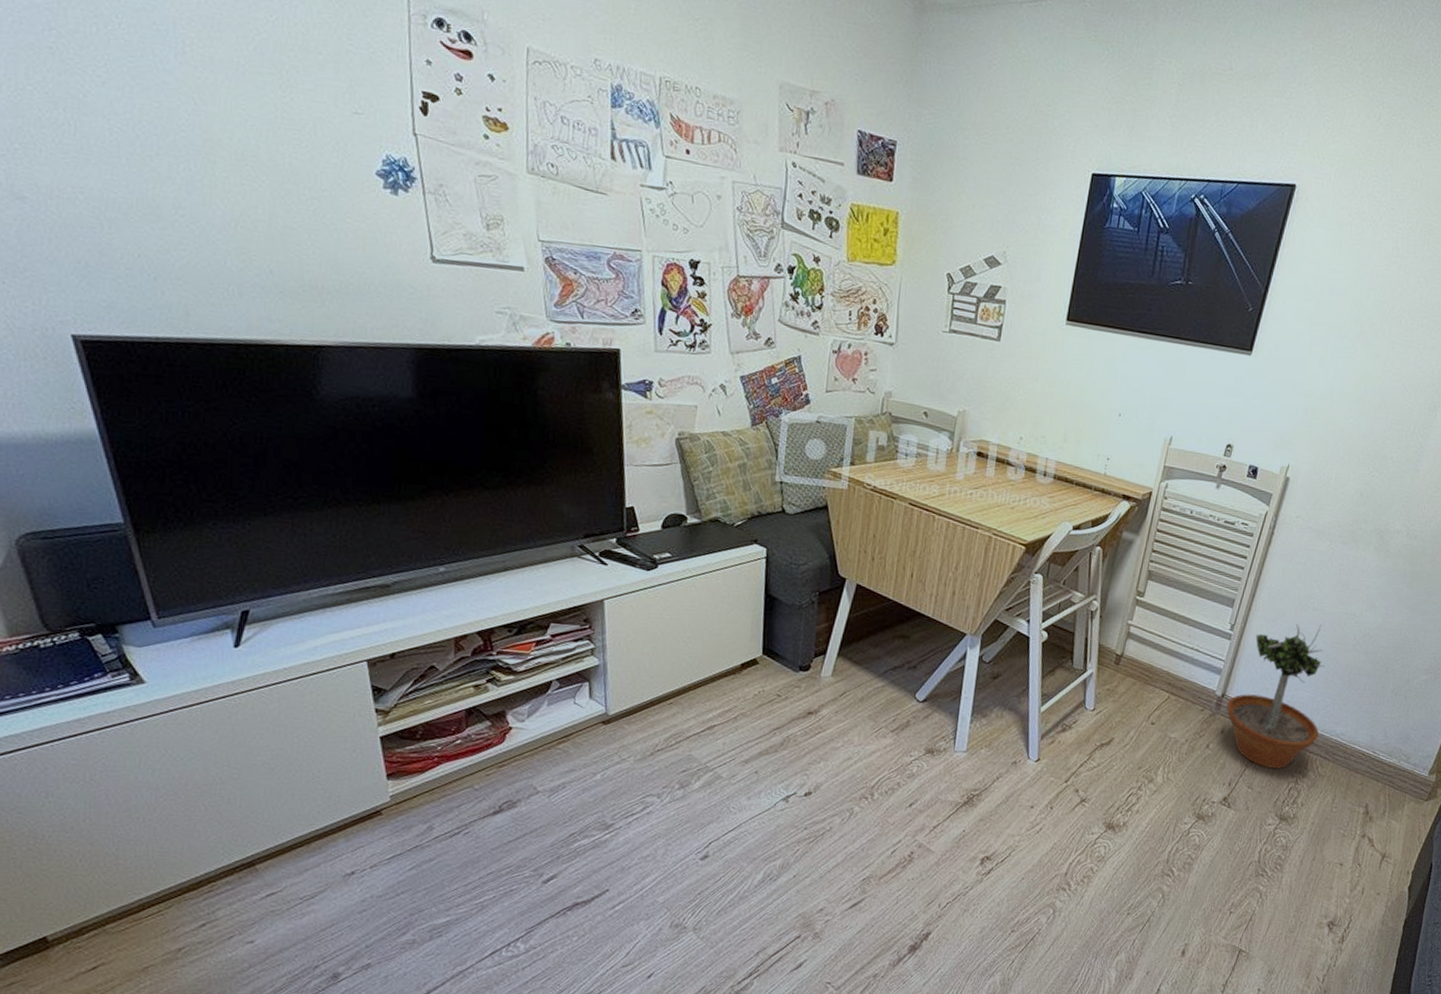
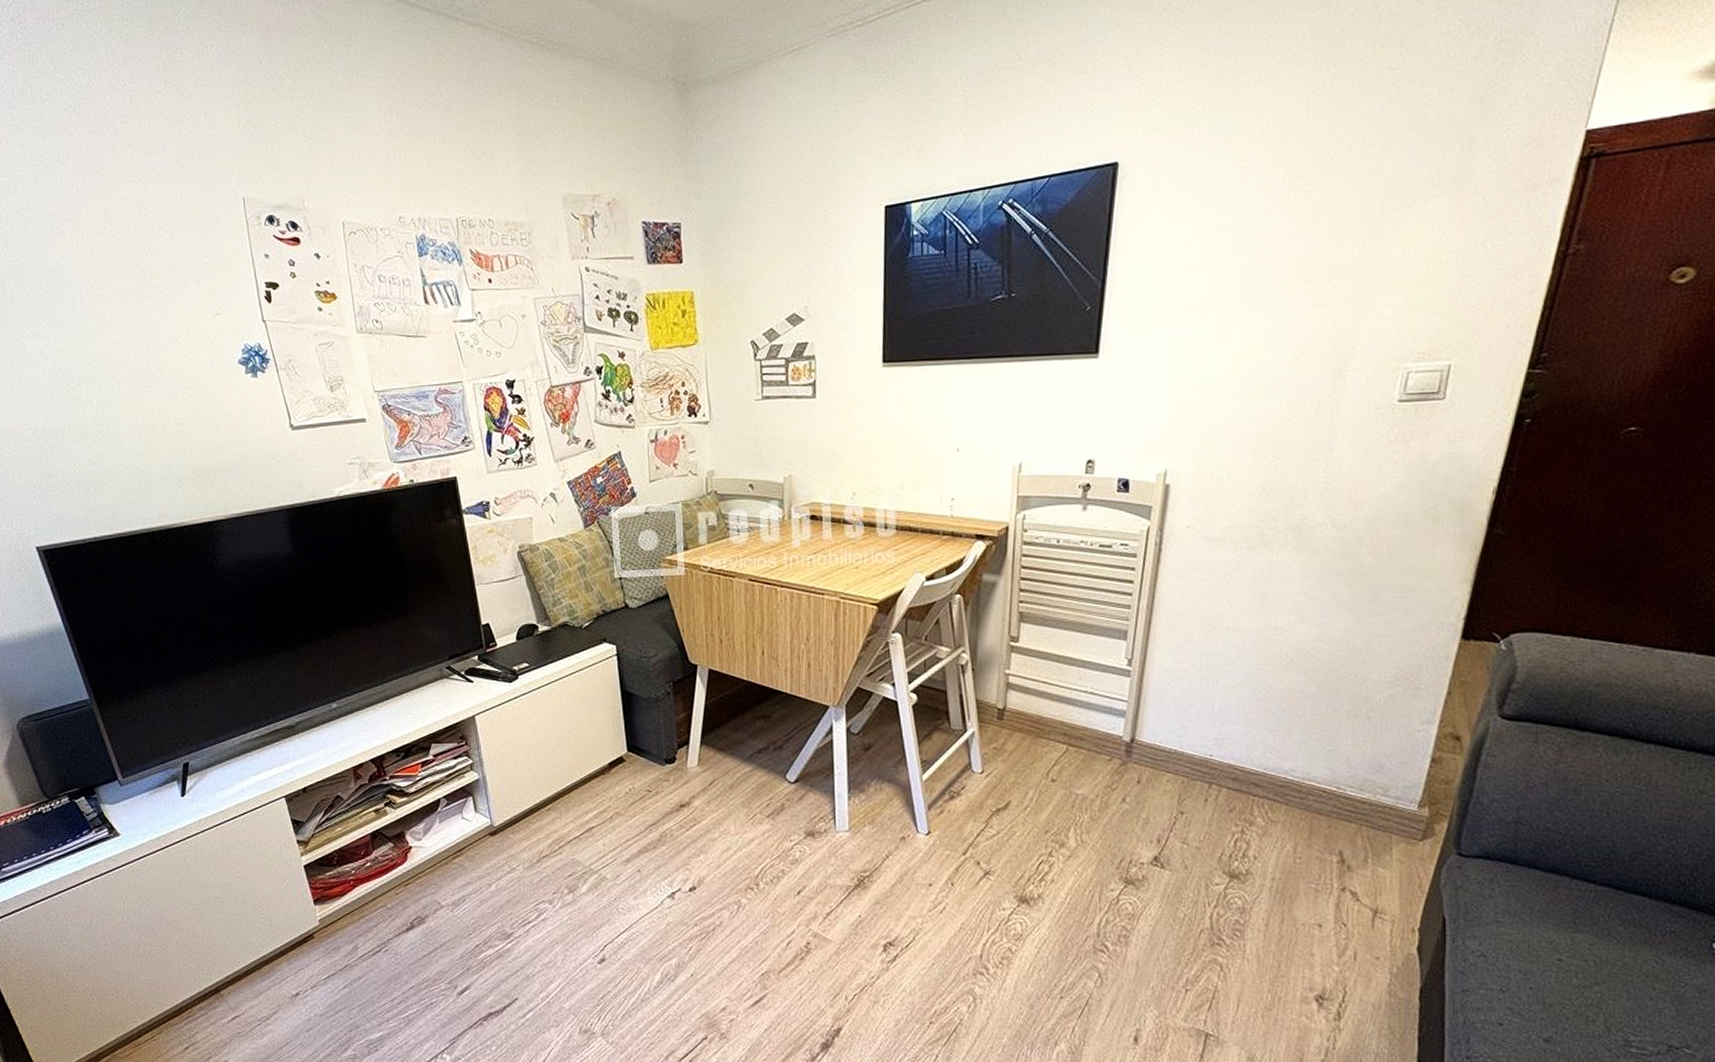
potted tree: present [1226,623,1325,769] -> none [1139,645,1261,818]

